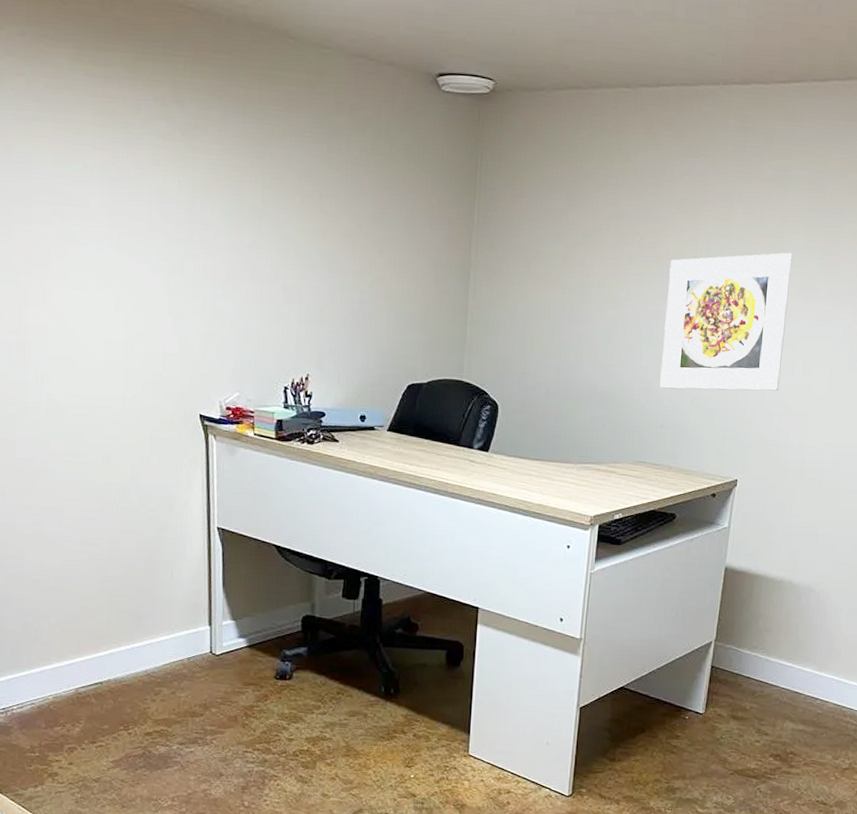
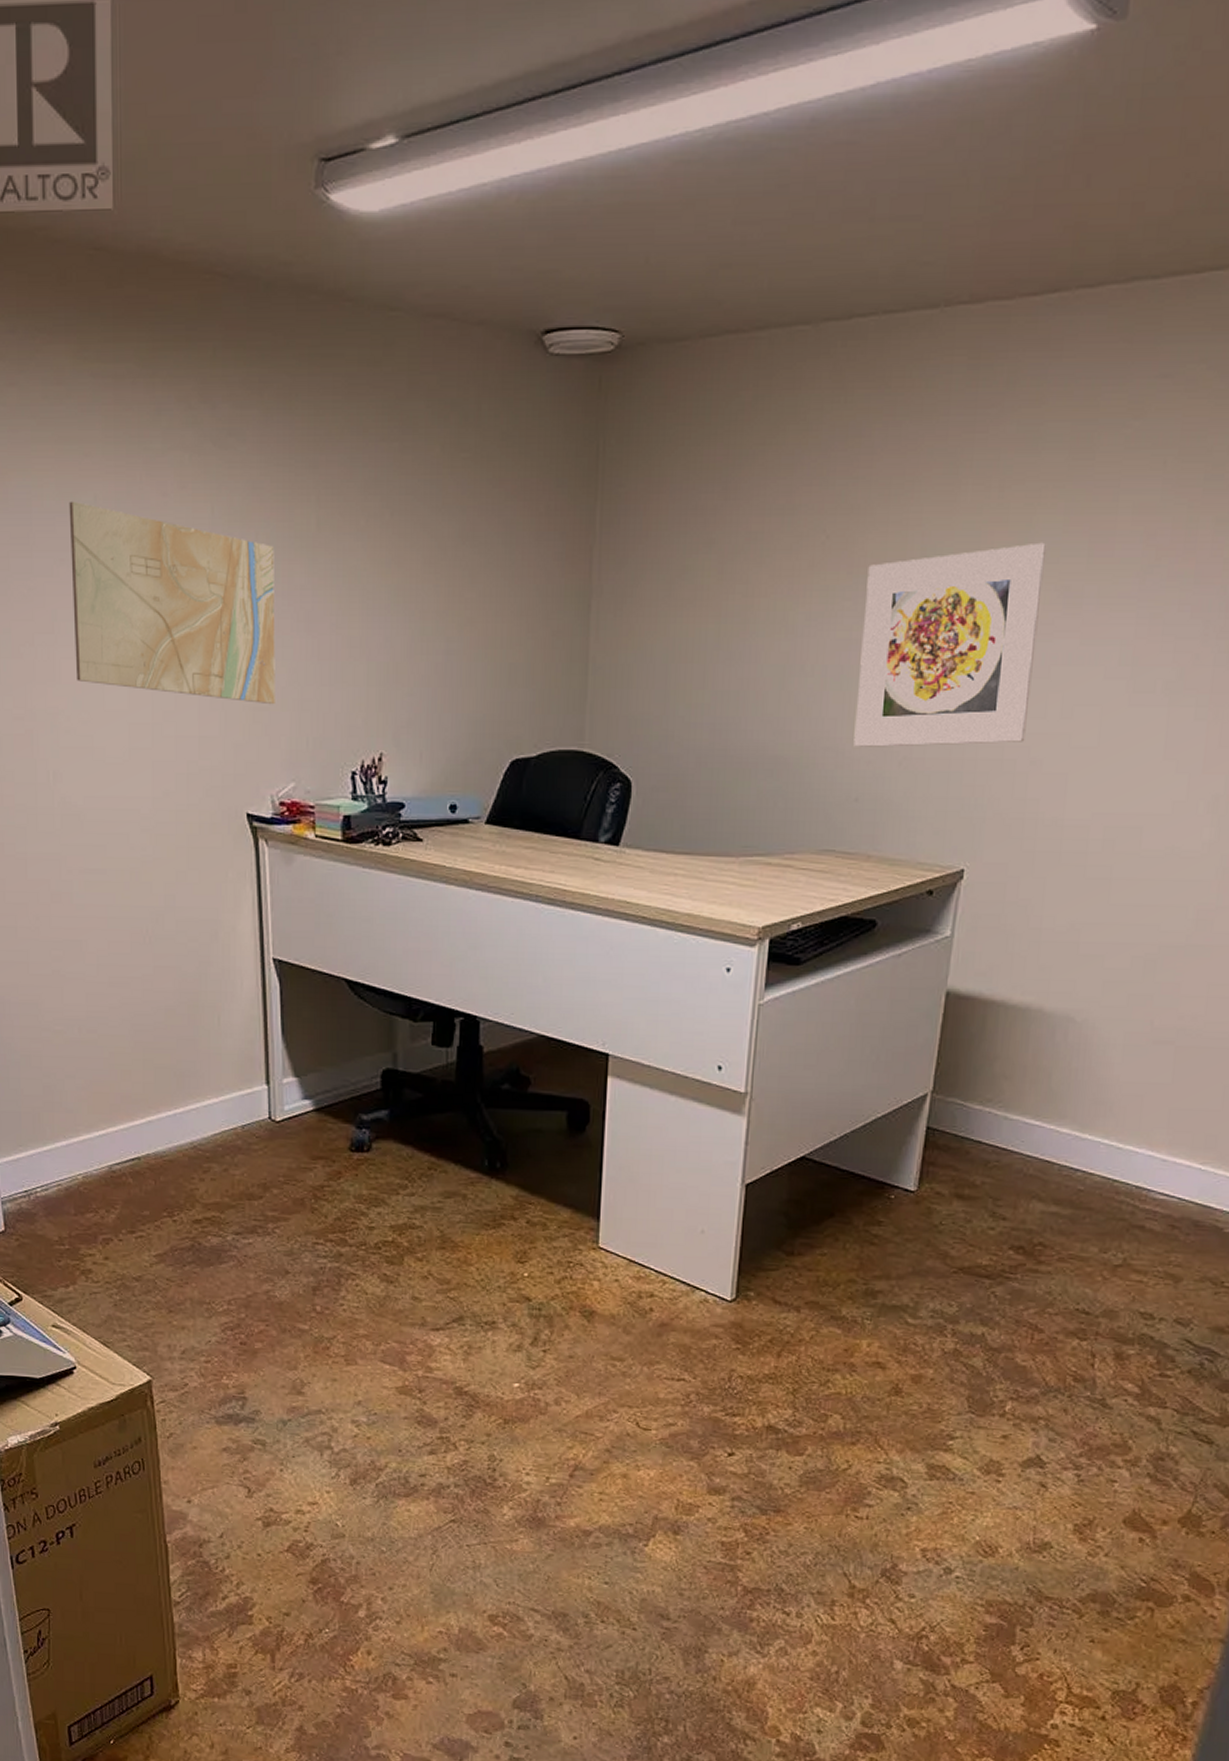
map: none [62,167,228,332] -> present [69,501,275,704]

